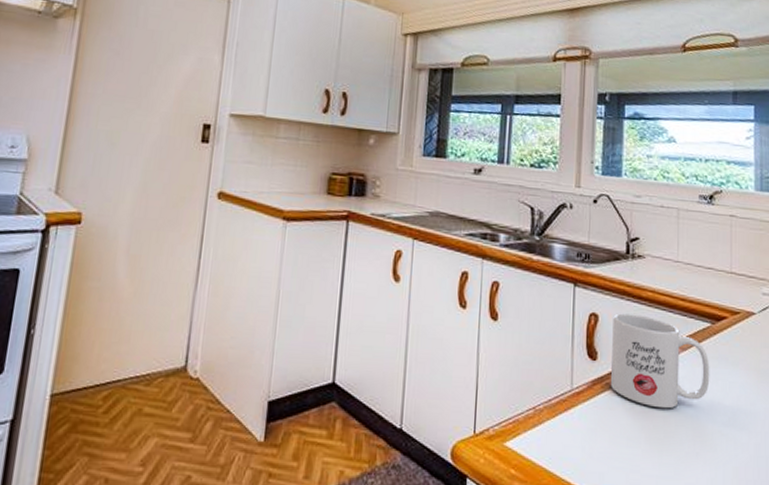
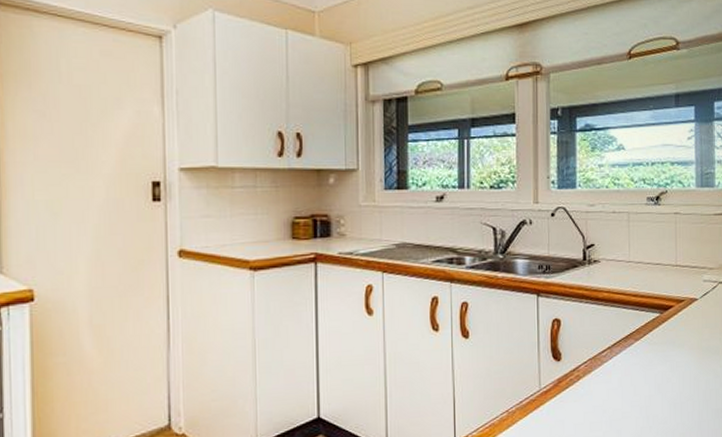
mug: present [610,313,710,409] -> none [573,314,660,394]

